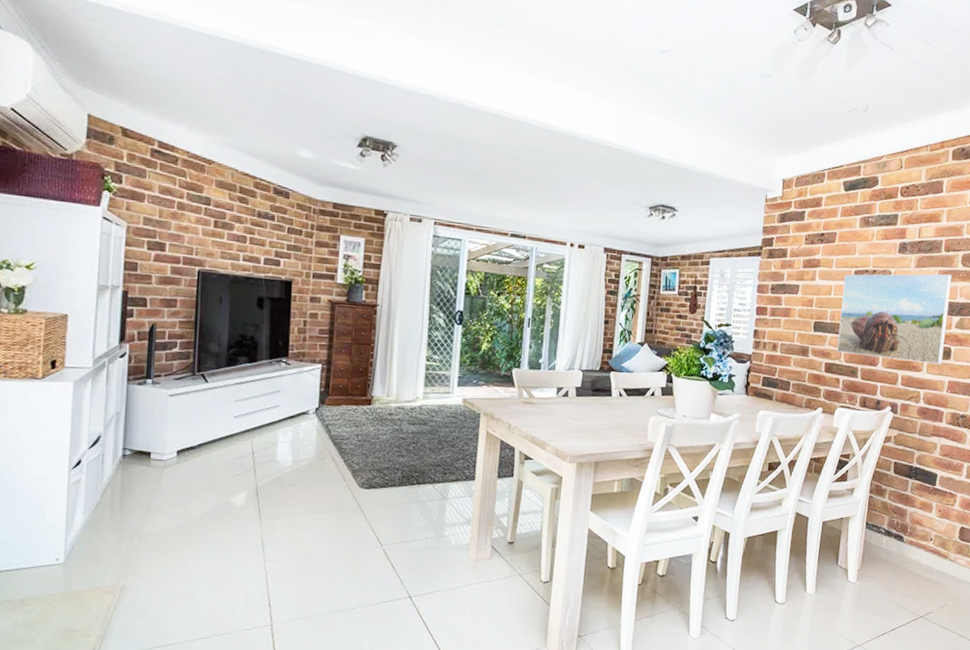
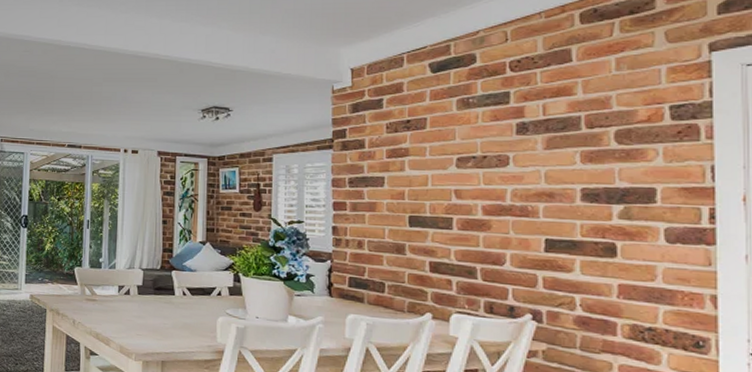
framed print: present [836,273,952,365] -> none [443,154,605,265]

